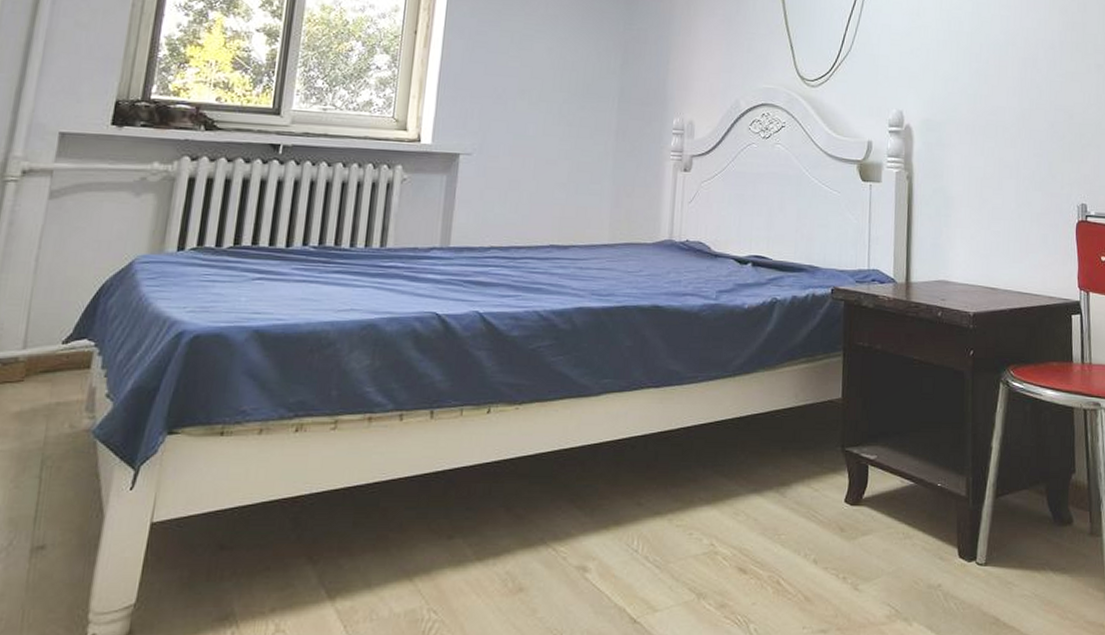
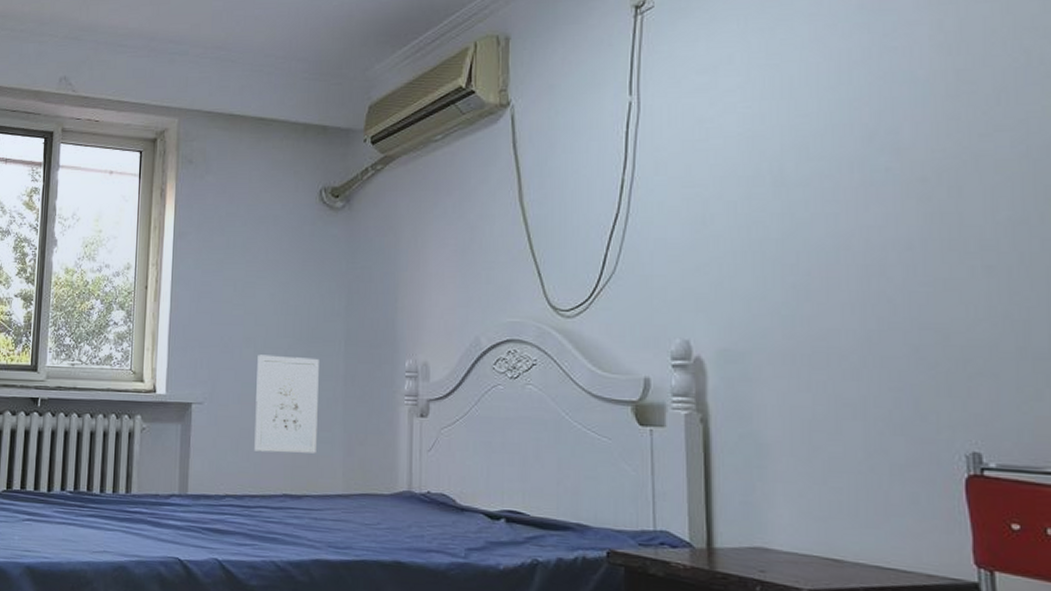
wall art: none [523,107,593,205] -> present [254,354,319,454]

